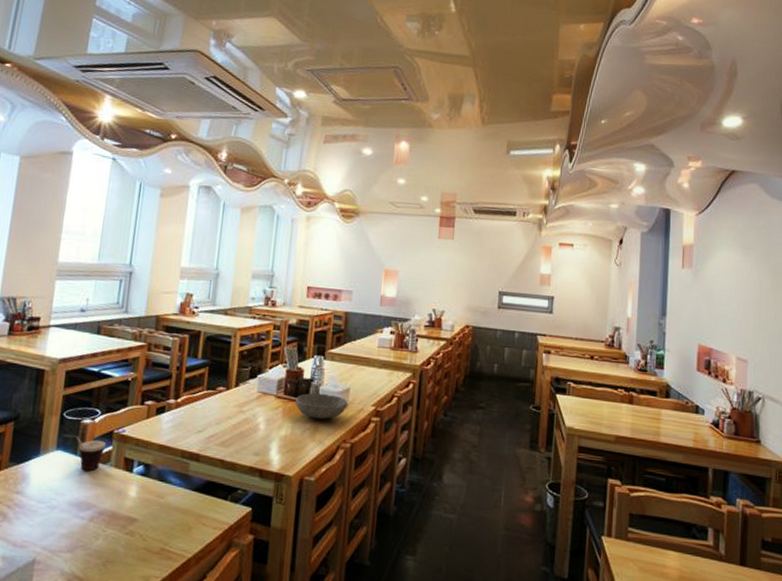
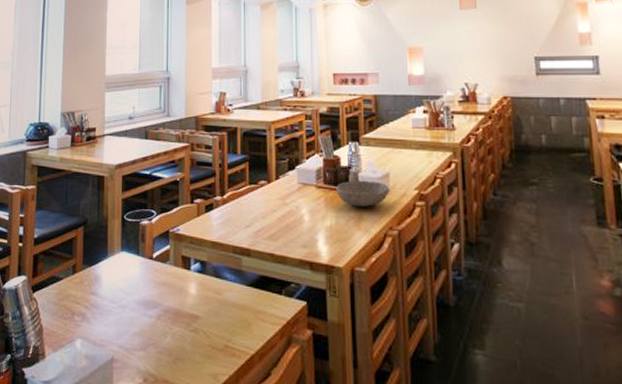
cup: present [61,434,107,471] -> none [124,235,164,271]

